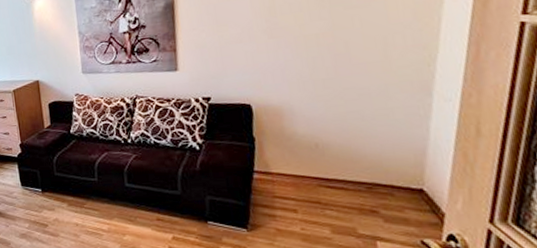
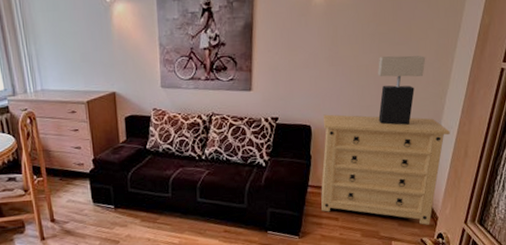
dresser: none [266,89,449,223] -> present [321,114,450,225]
table lamp: none [332,17,399,100] -> present [378,55,426,125]

